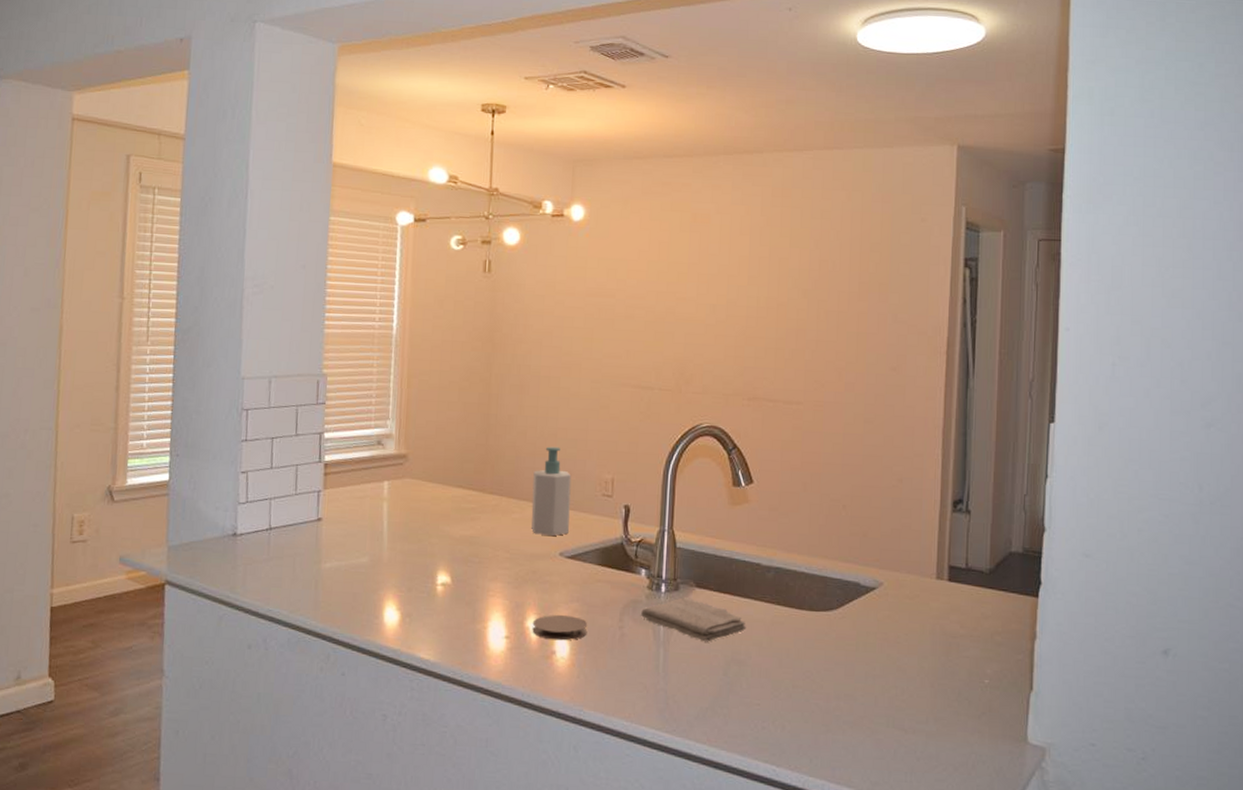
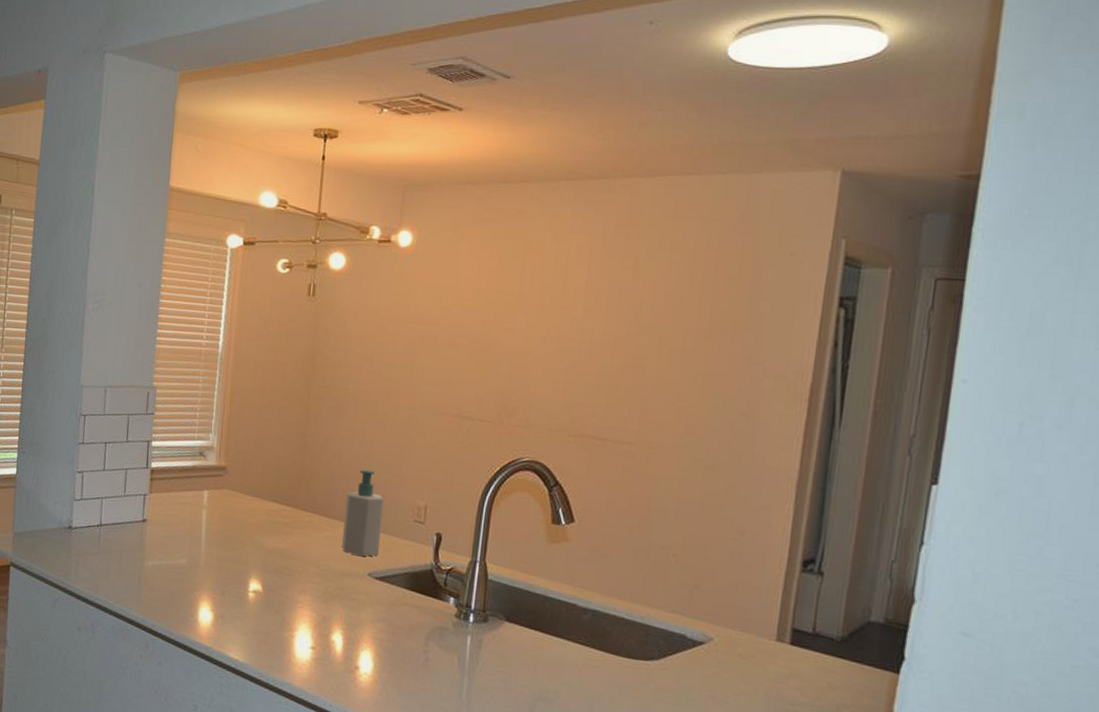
coaster: present [532,614,588,641] -> none [337,631,393,658]
washcloth: present [640,597,747,642] -> none [446,629,557,677]

